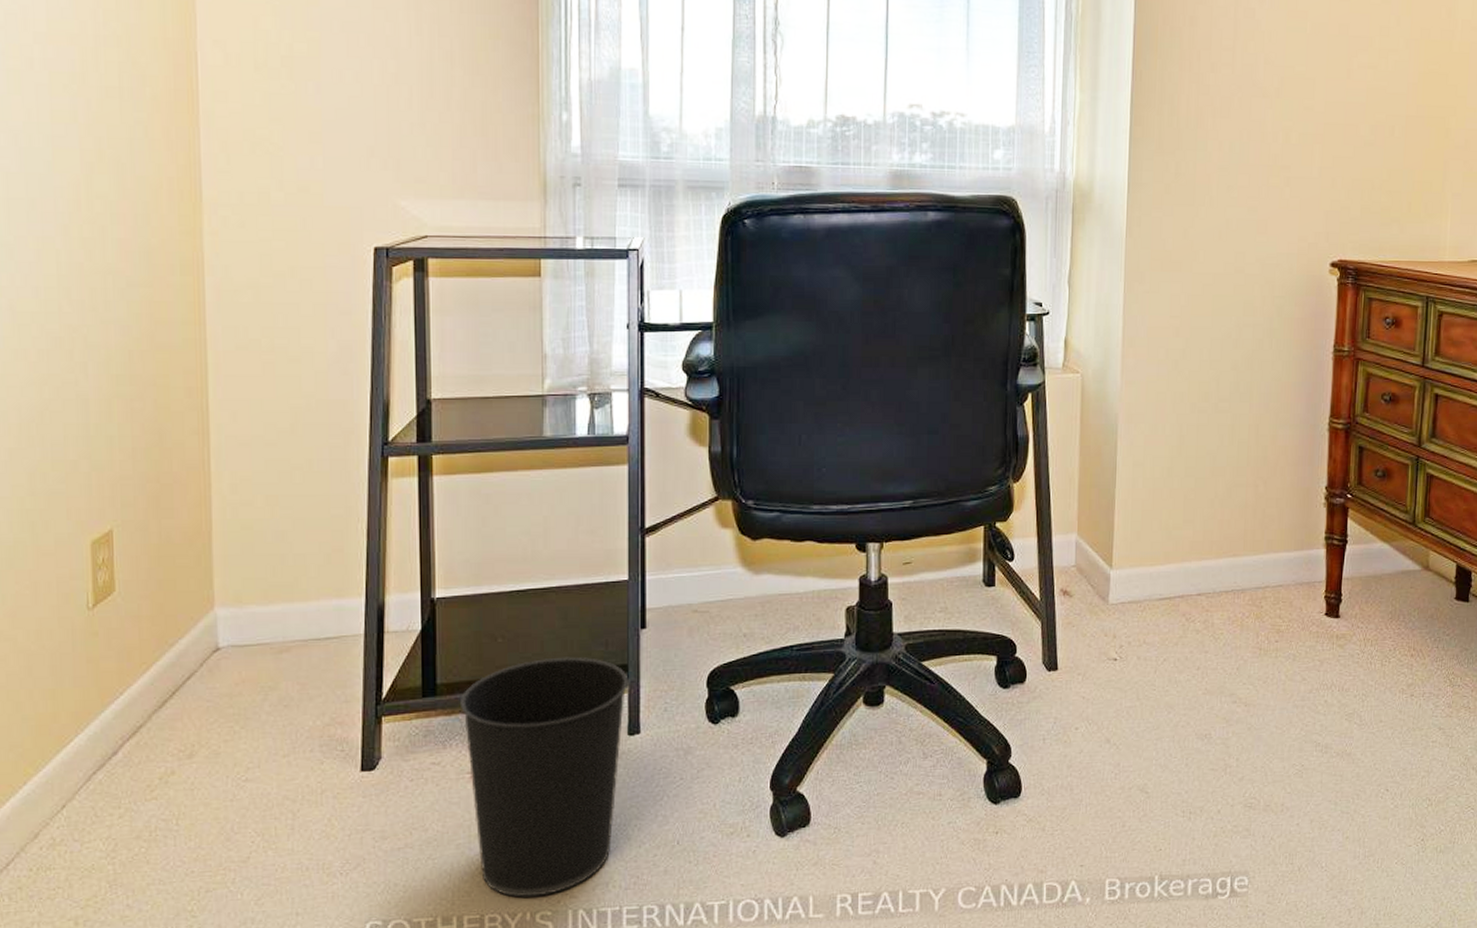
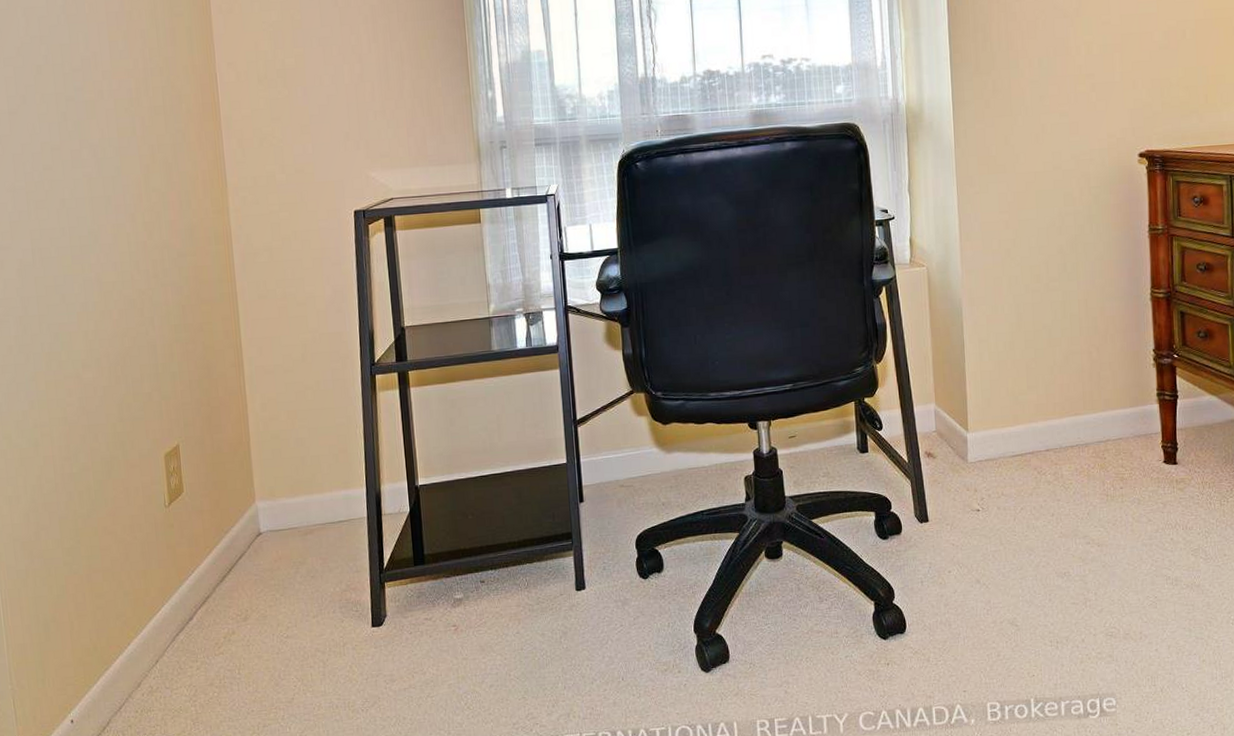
wastebasket: present [459,656,629,897] -> none [443,528,574,727]

